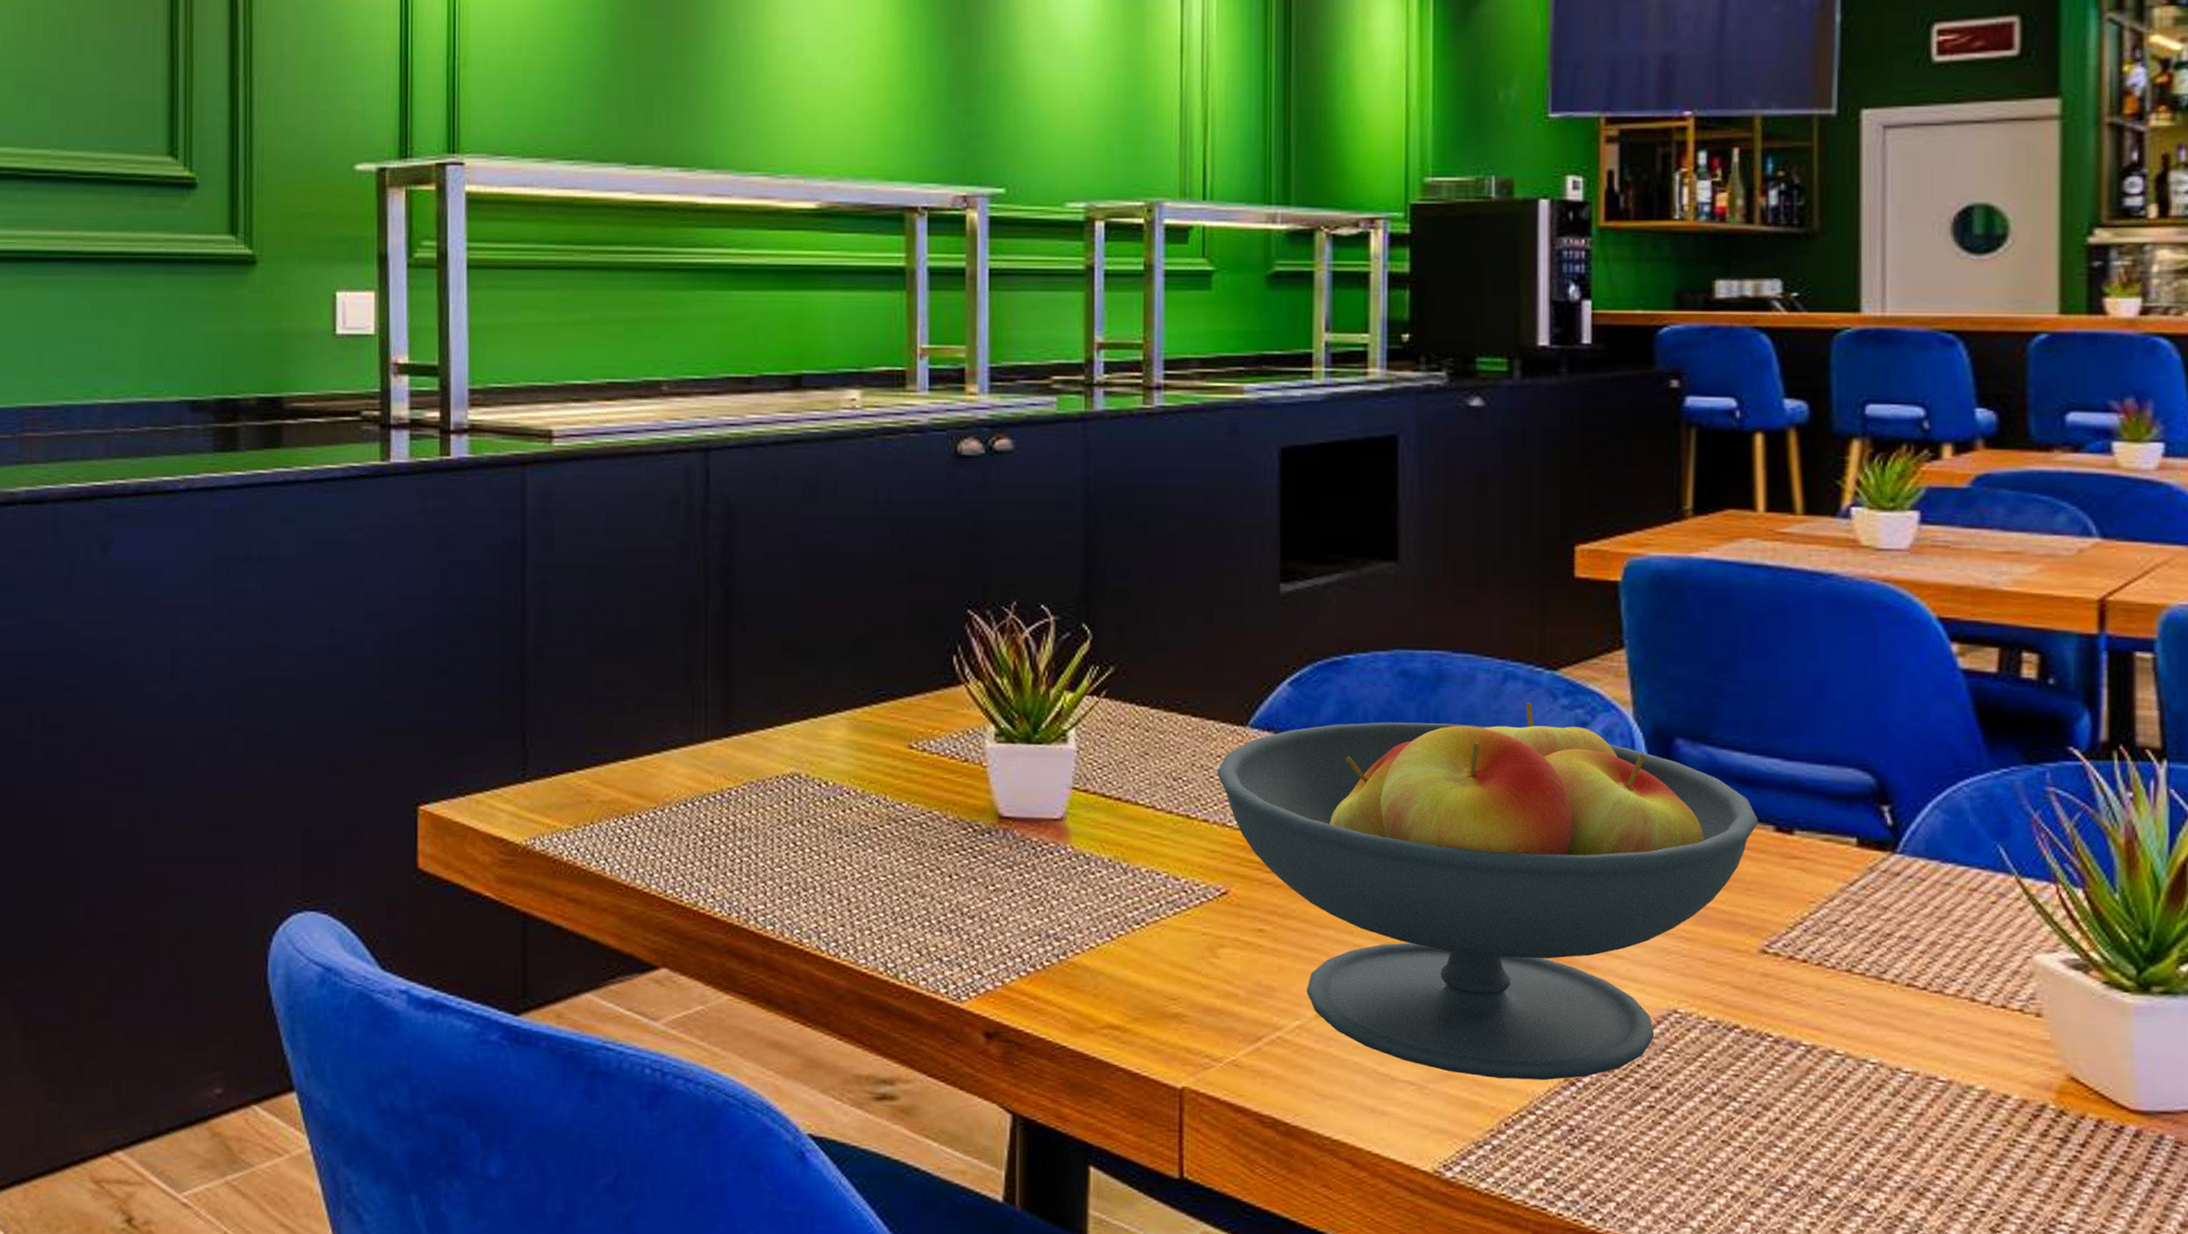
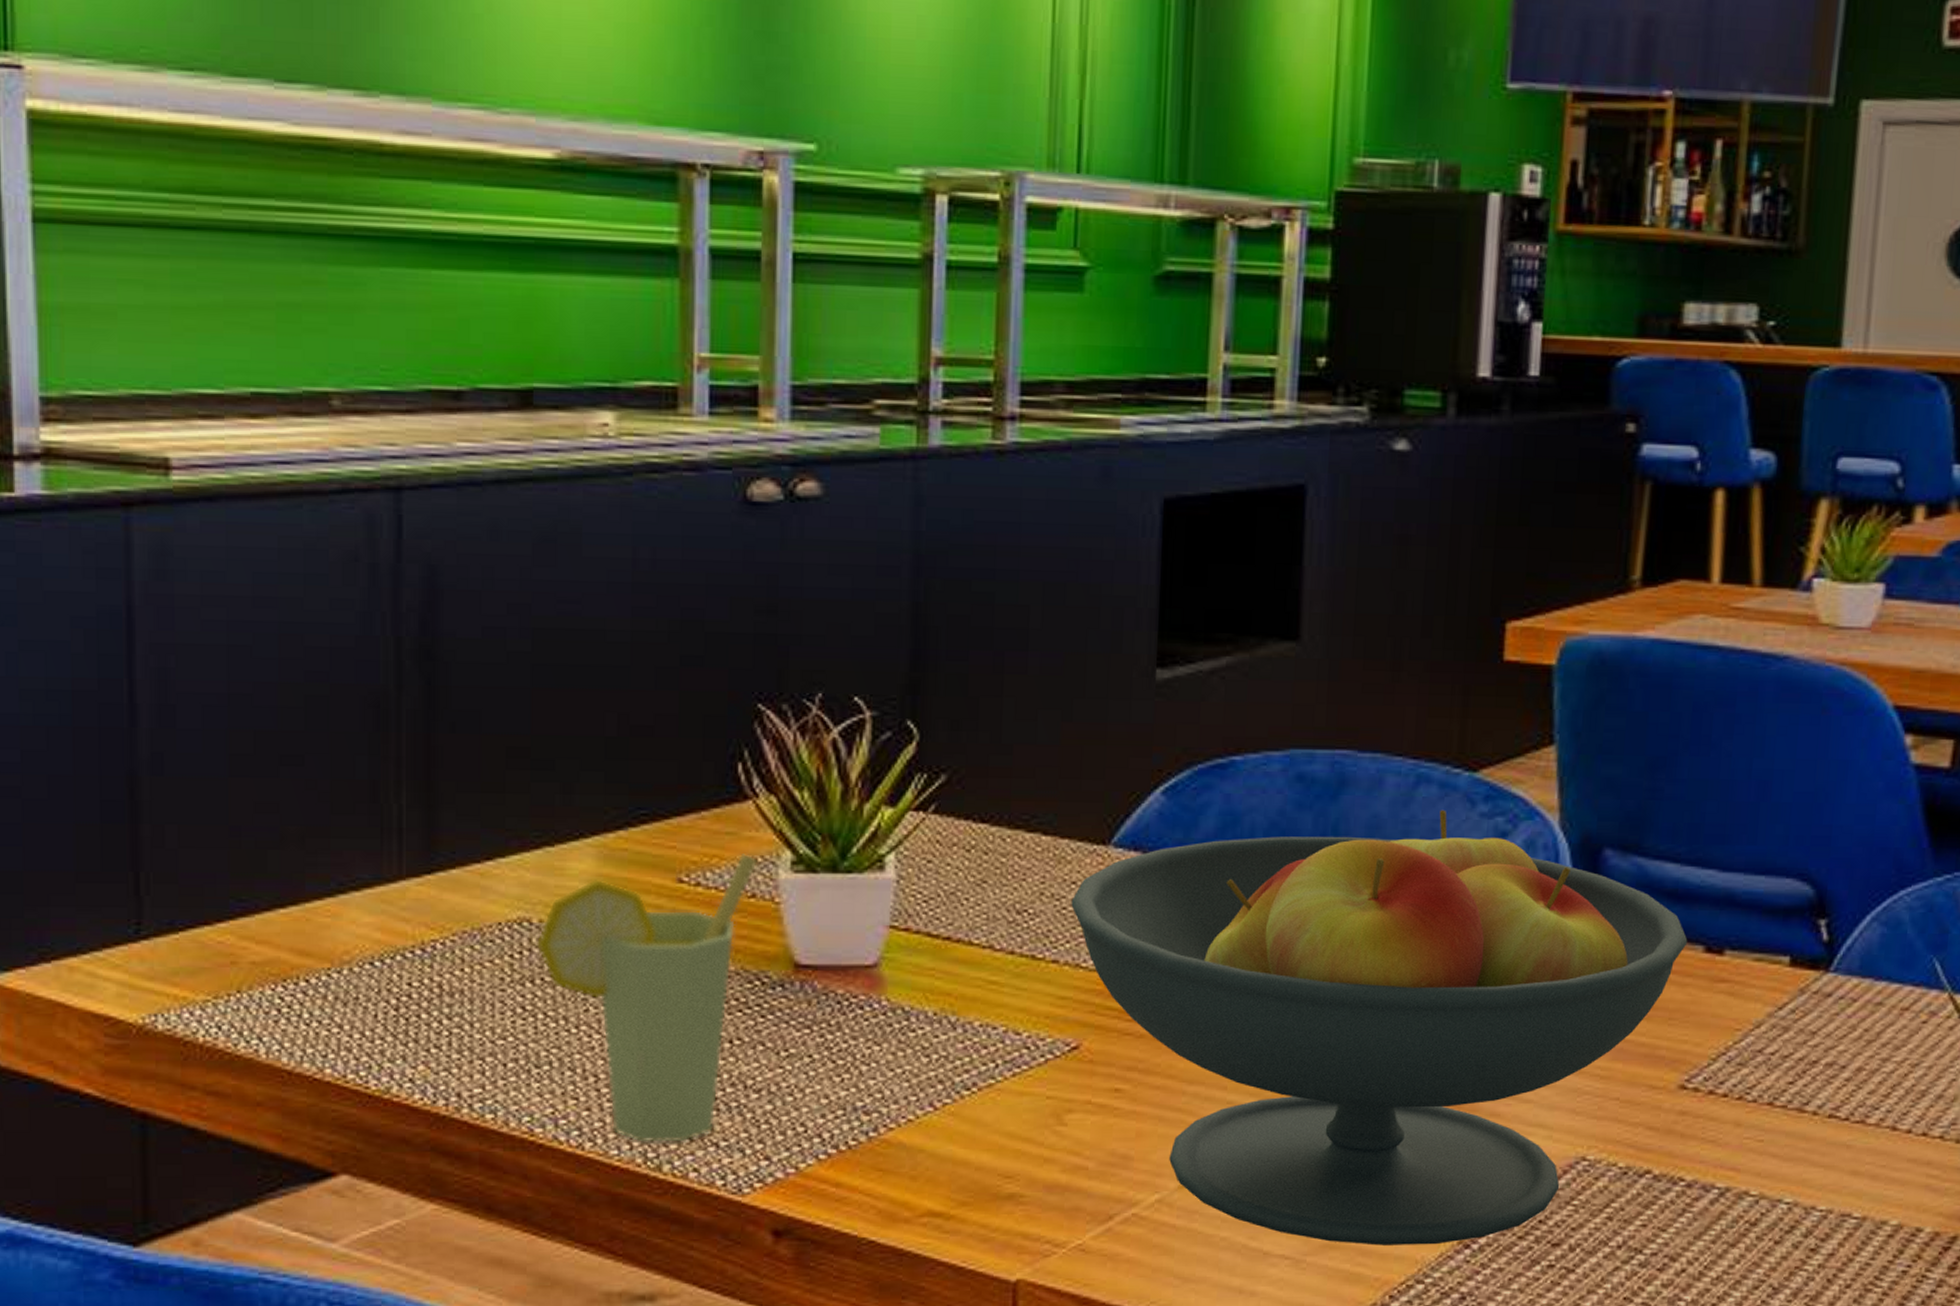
cup: none [803,727,969,957] -> present [535,854,758,1144]

